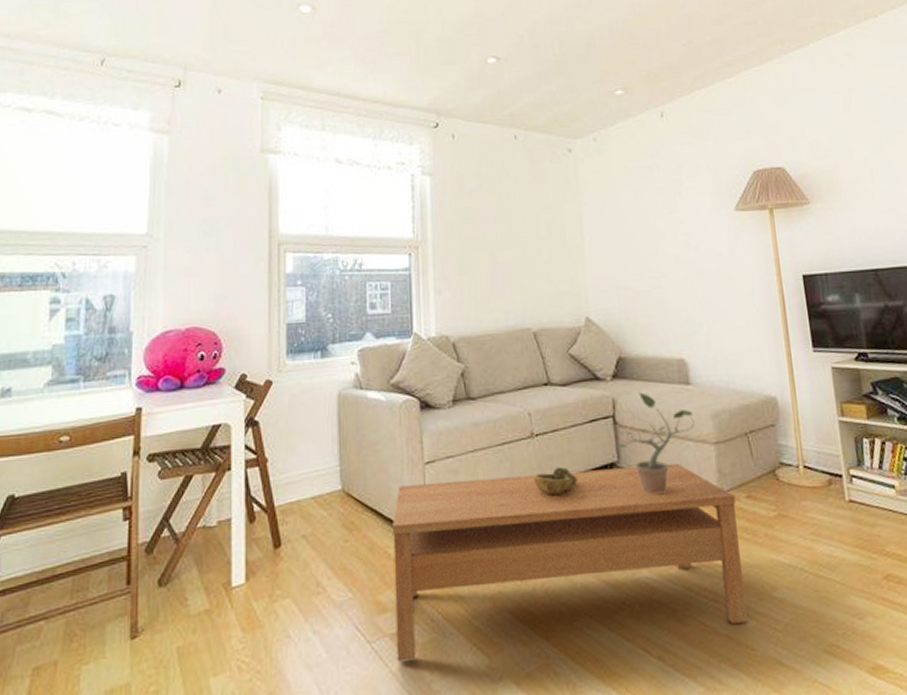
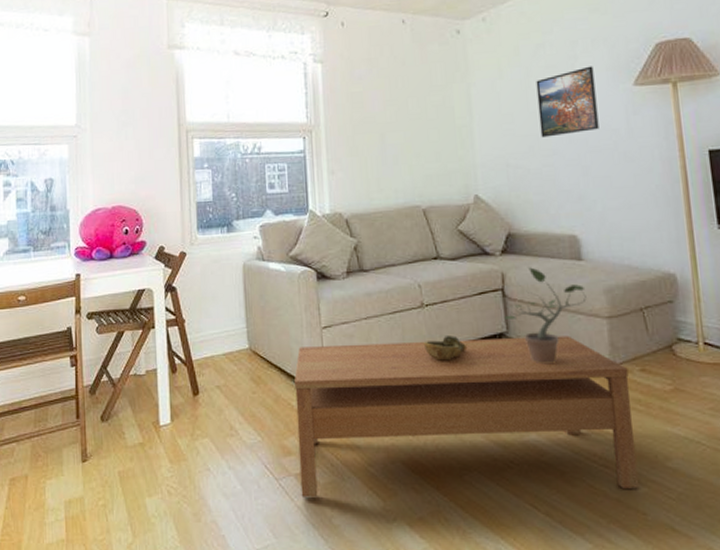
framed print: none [645,190,704,260] -> present [536,66,599,138]

